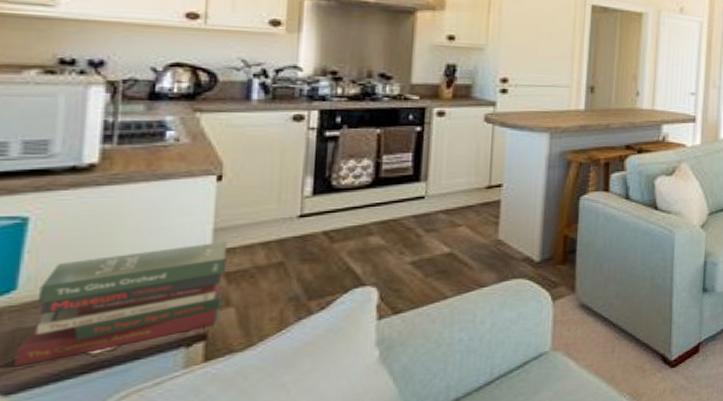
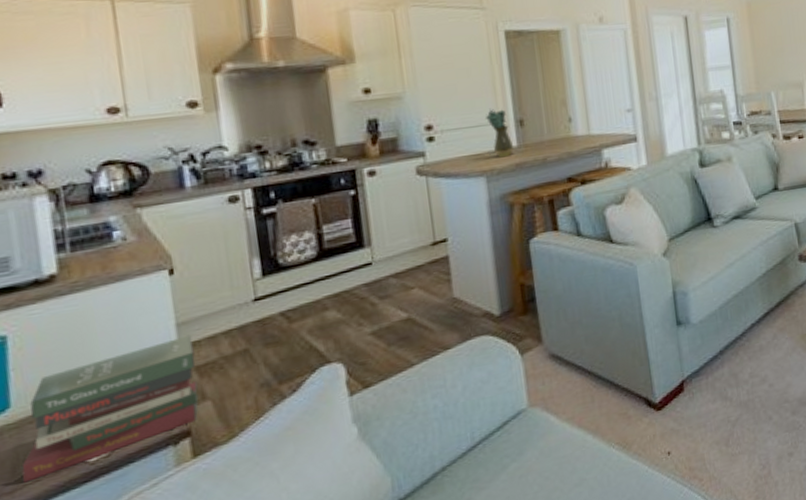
vase: none [559,72,582,118] -> present [485,108,514,158]

